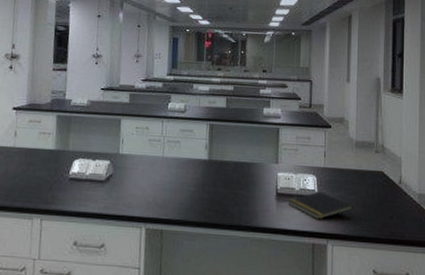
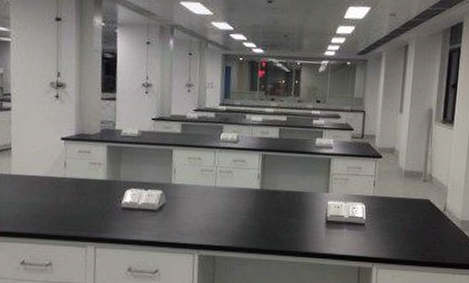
notepad: present [287,191,354,220] -> none [336,218,400,245]

